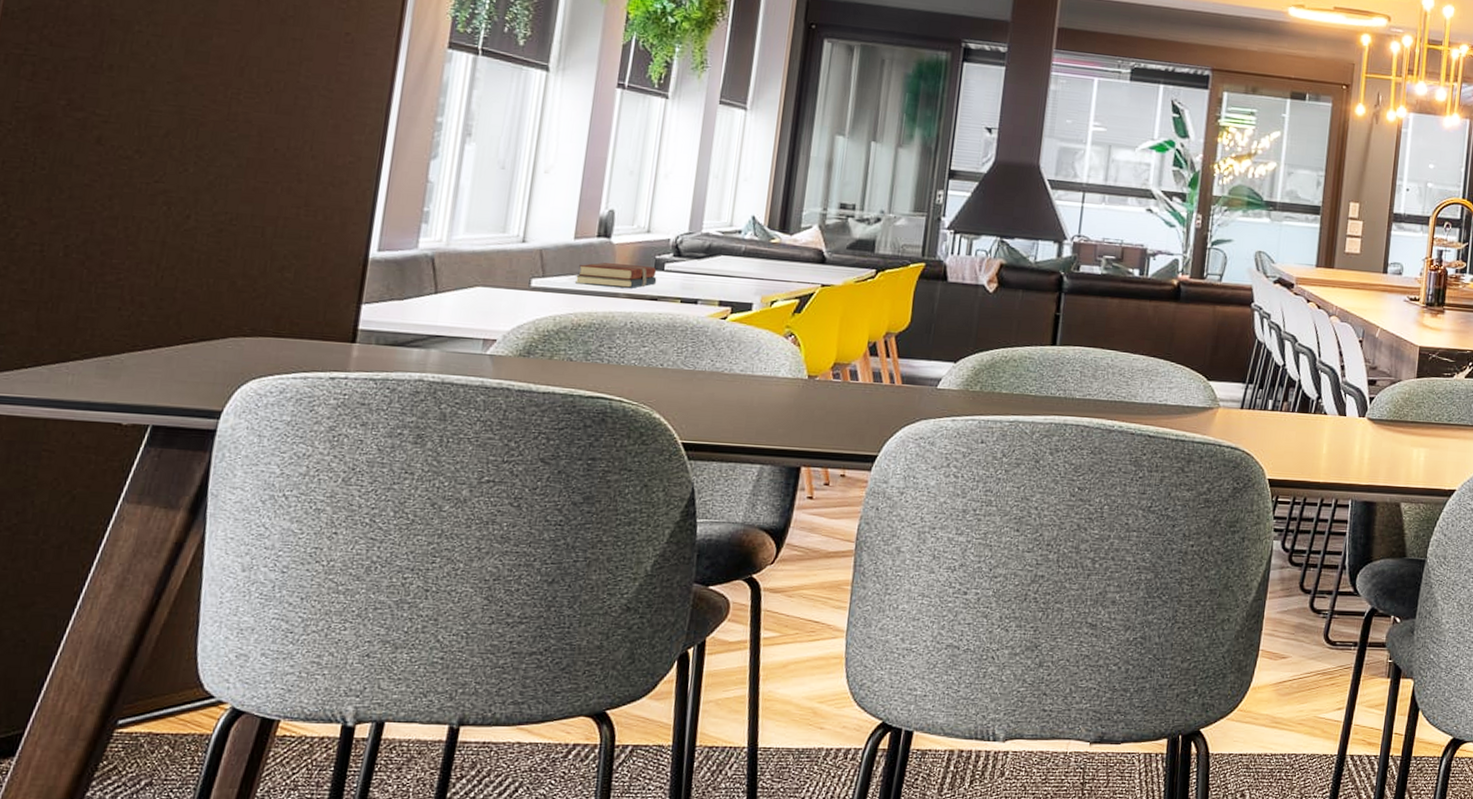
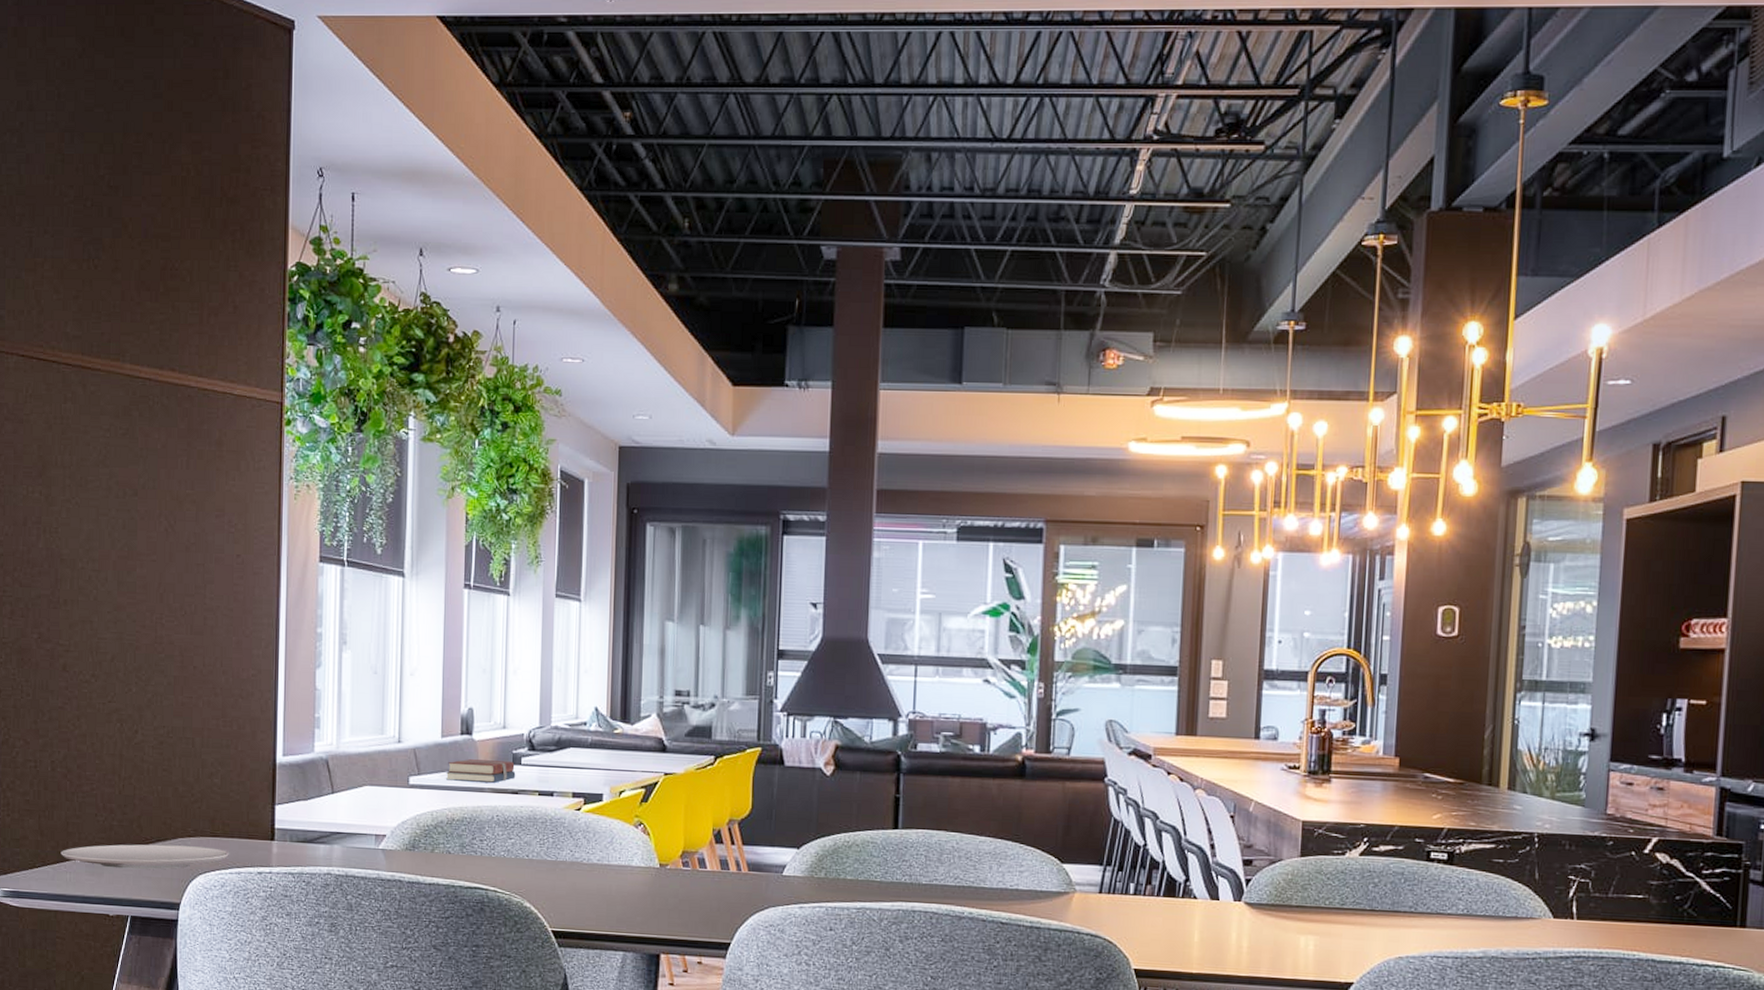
plate: none [62,343,295,373] -> present [60,844,229,870]

